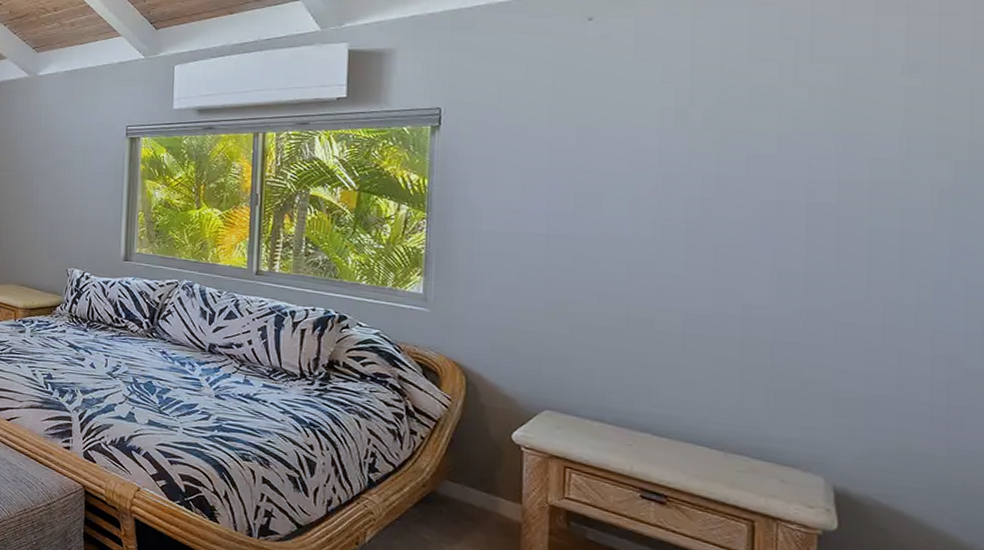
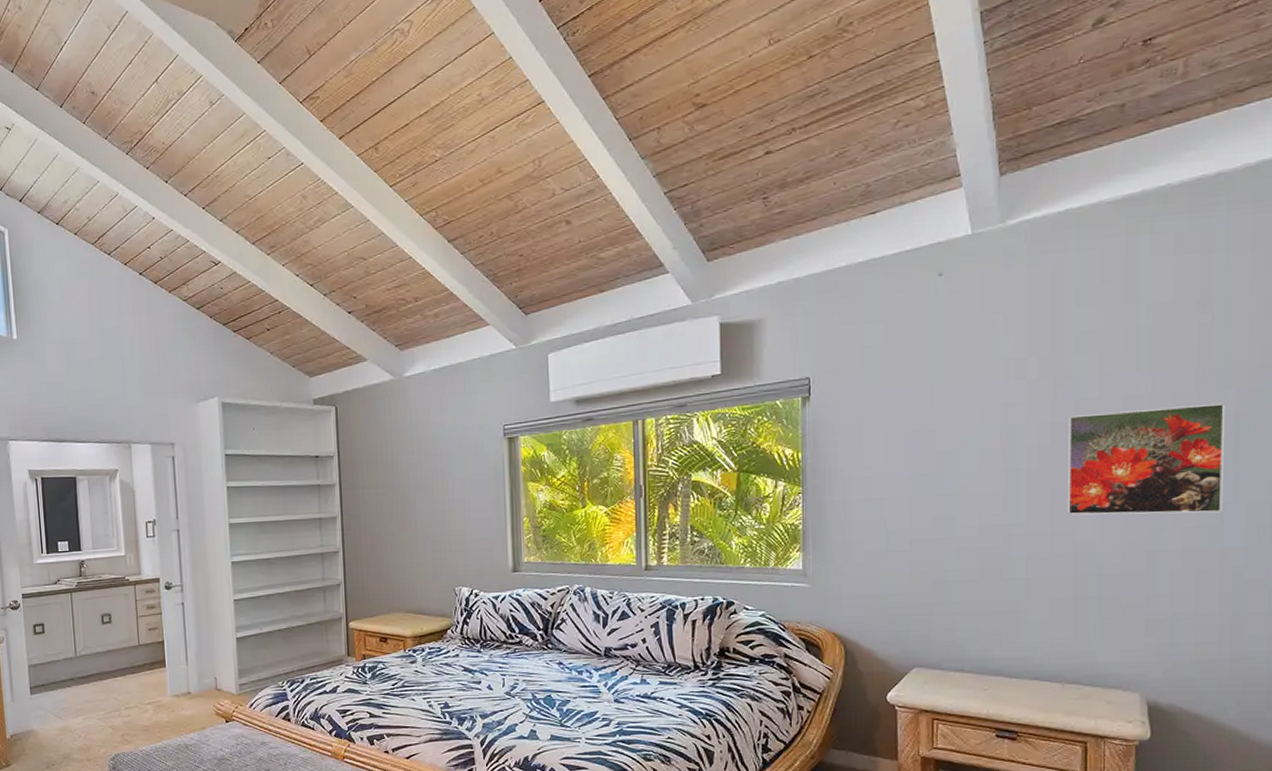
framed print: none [734,170,939,292] -> present [1067,403,1226,516]

